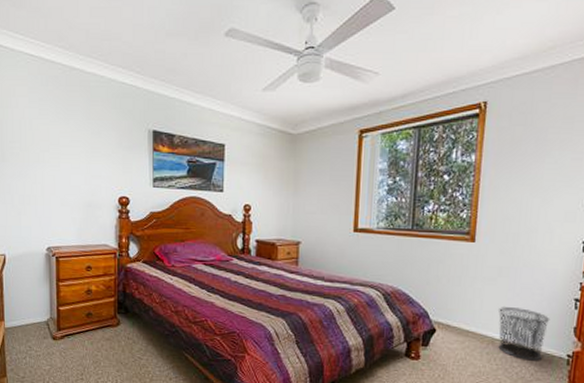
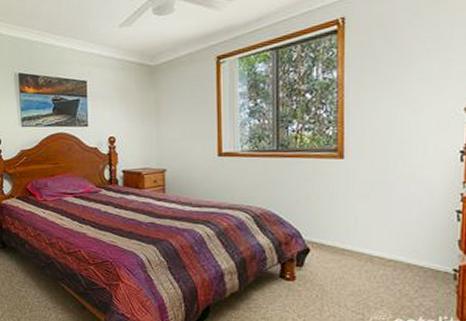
waste bin: present [498,307,550,361] -> none [375,223,432,277]

